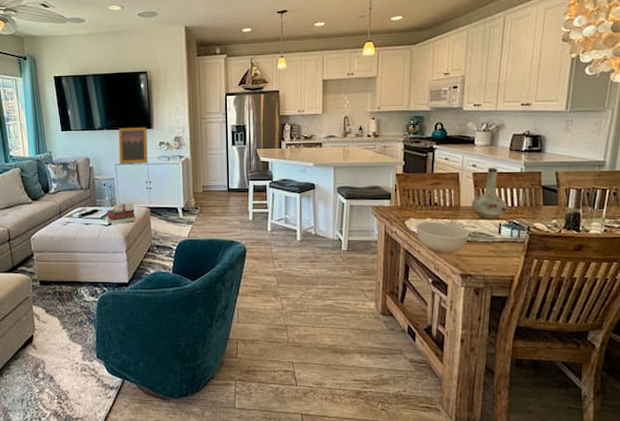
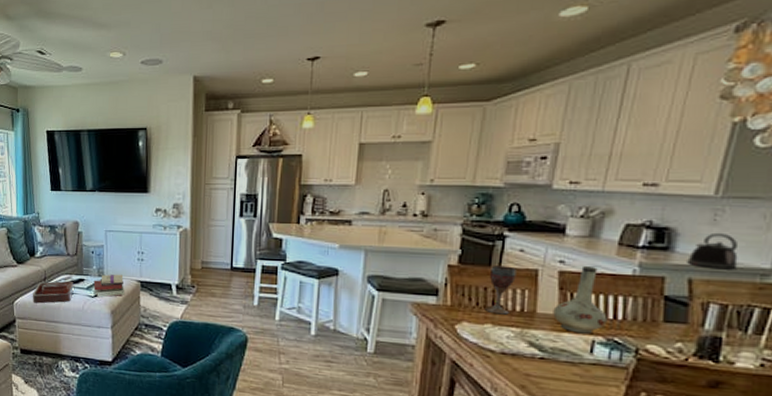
decorative tray: none [48,212,89,236] -> present [32,281,74,304]
picture frame: present [118,127,148,164] -> none [110,191,143,231]
bowl: present [416,221,469,255] -> none [470,327,545,373]
cup: none [425,172,445,210] -> present [485,265,517,315]
kettle: none [553,137,584,164] -> present [687,232,738,270]

